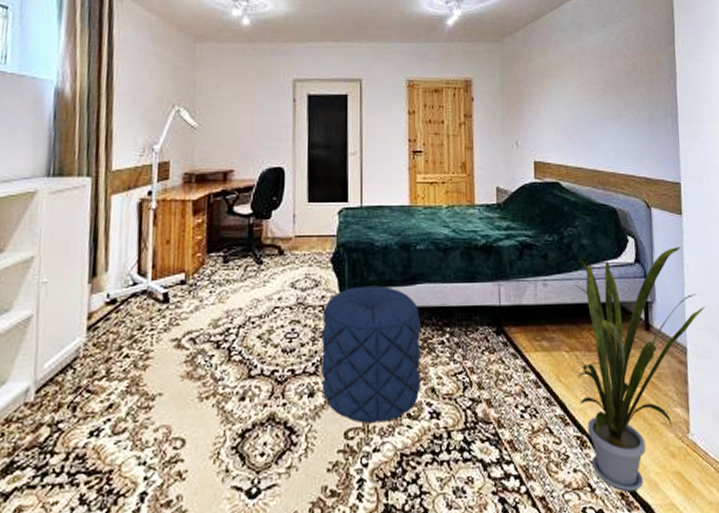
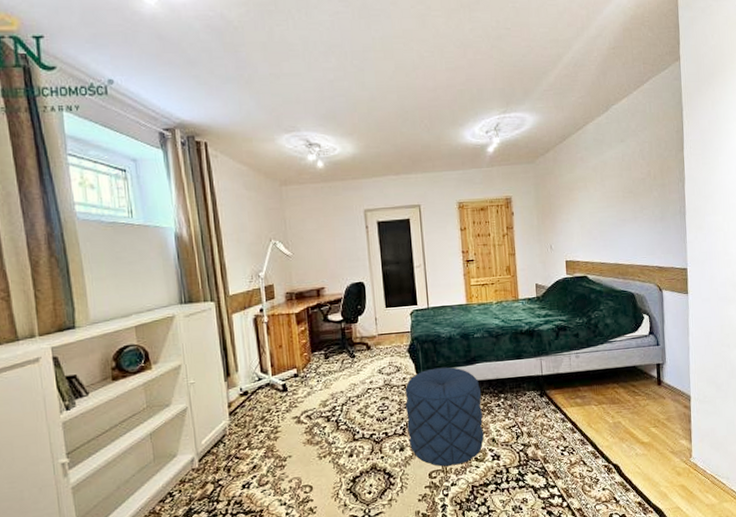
house plant: present [570,247,706,493] -> none [598,320,706,502]

